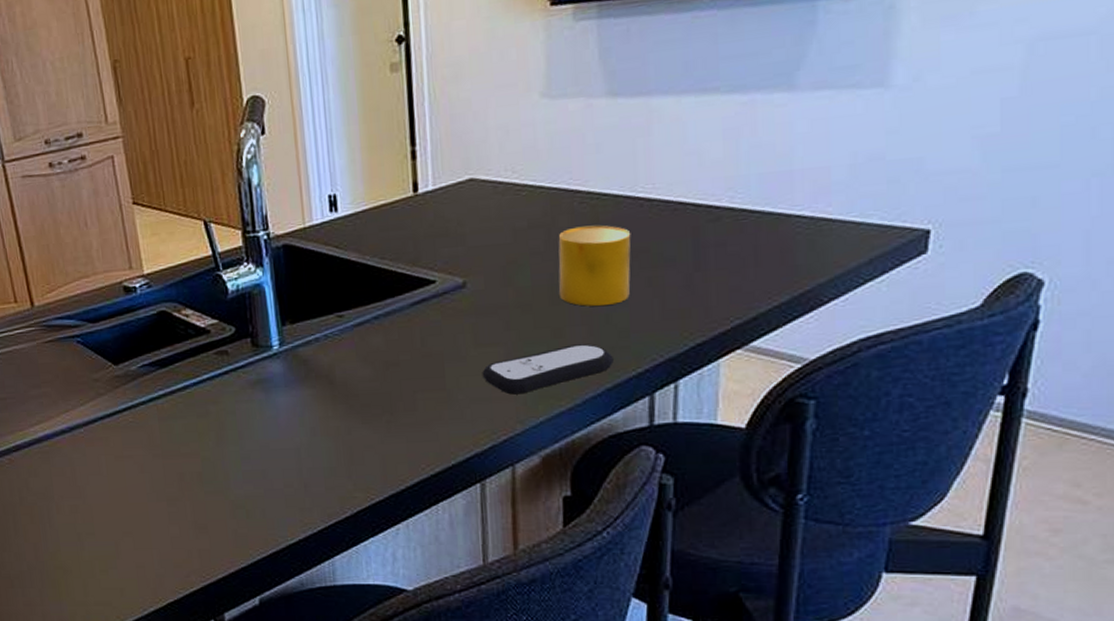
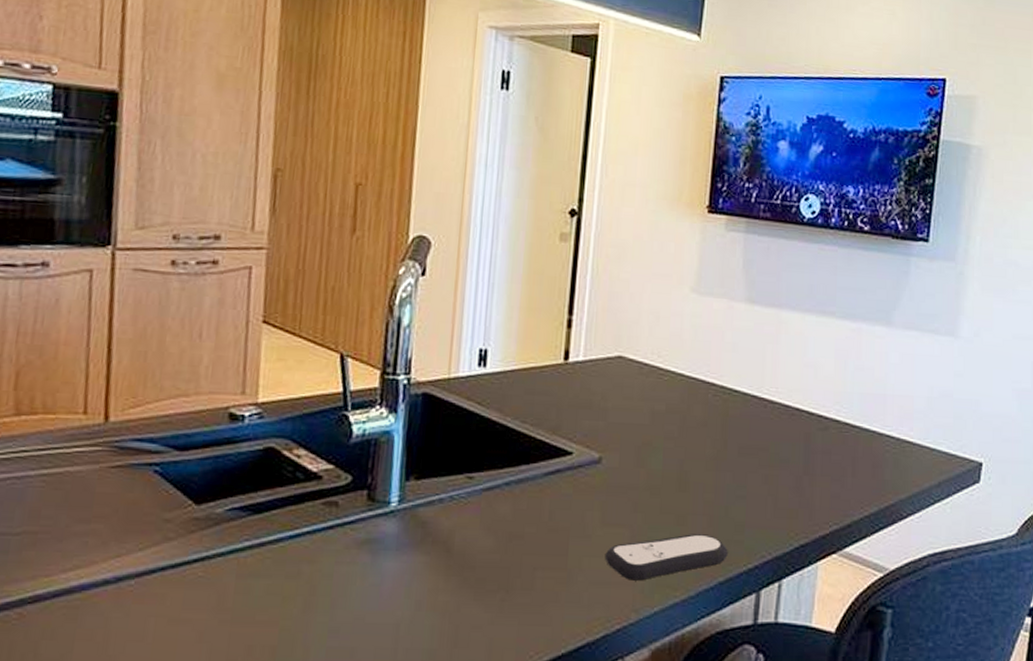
cup: present [558,225,631,307] -> none [687,417,755,499]

